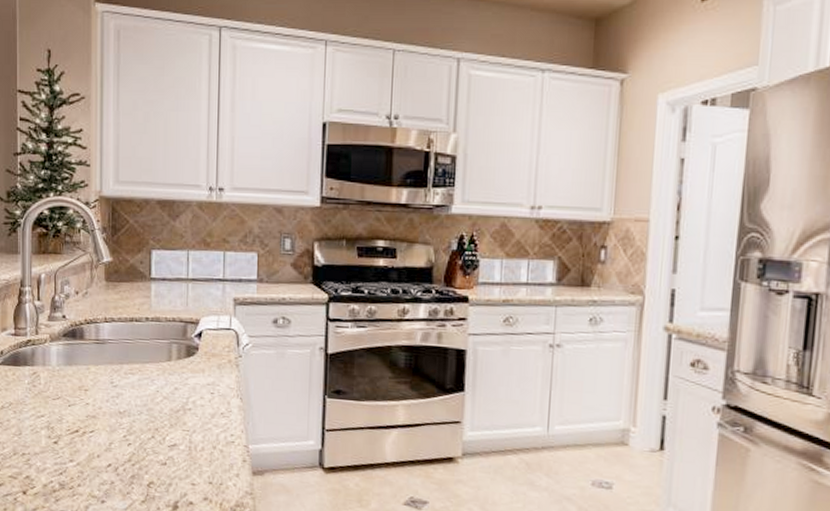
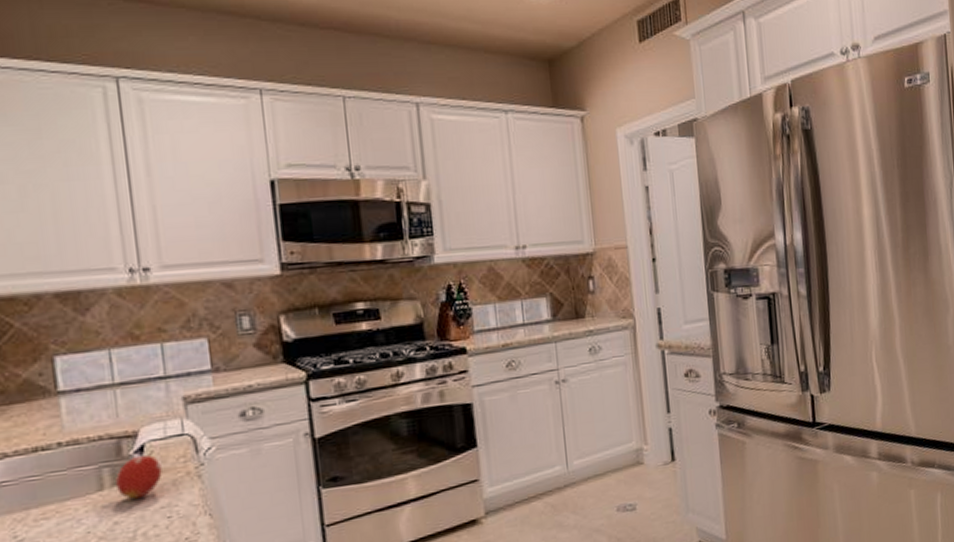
fruit: none [180,337,212,373] -> present [116,450,162,500]

